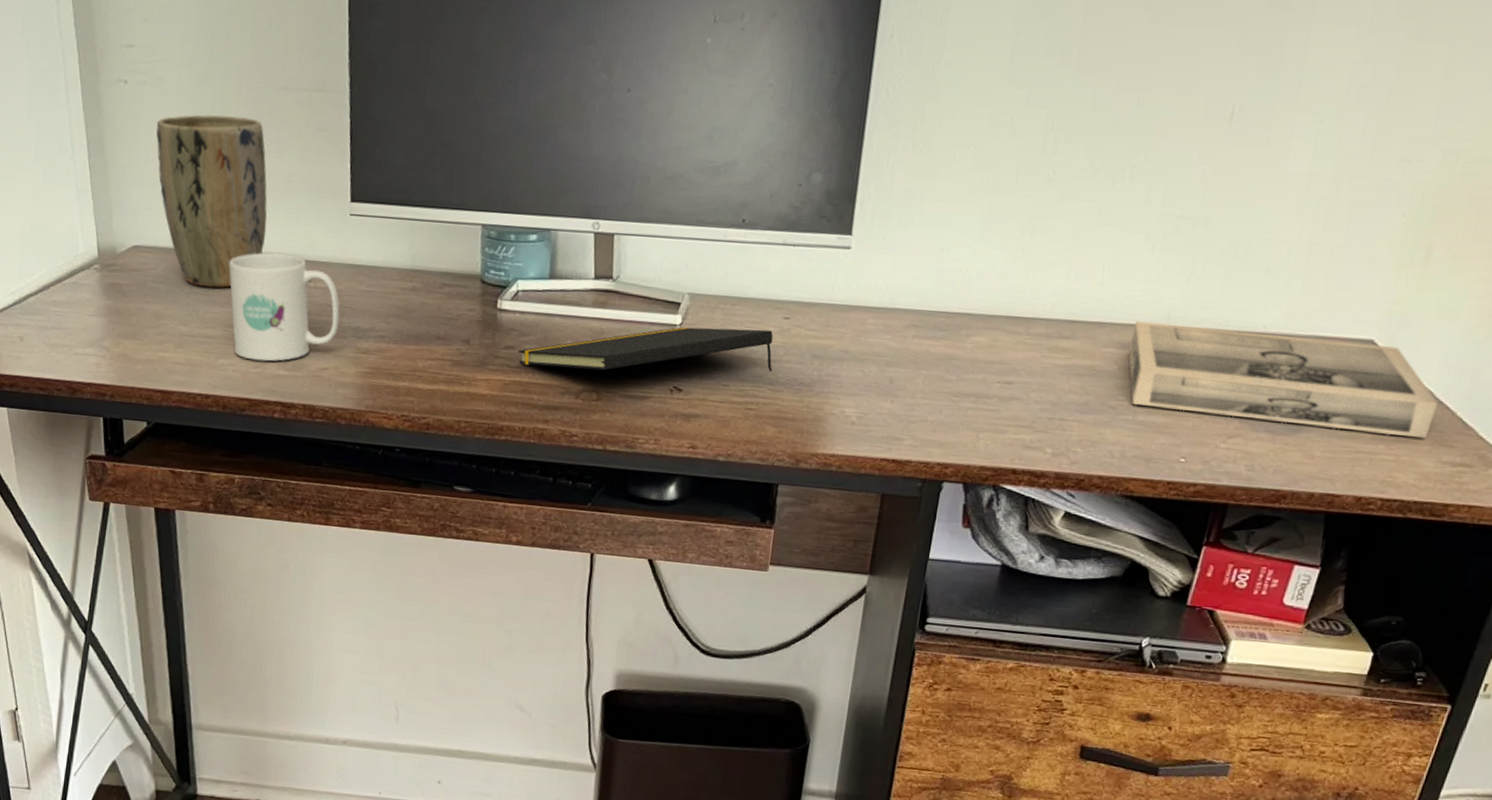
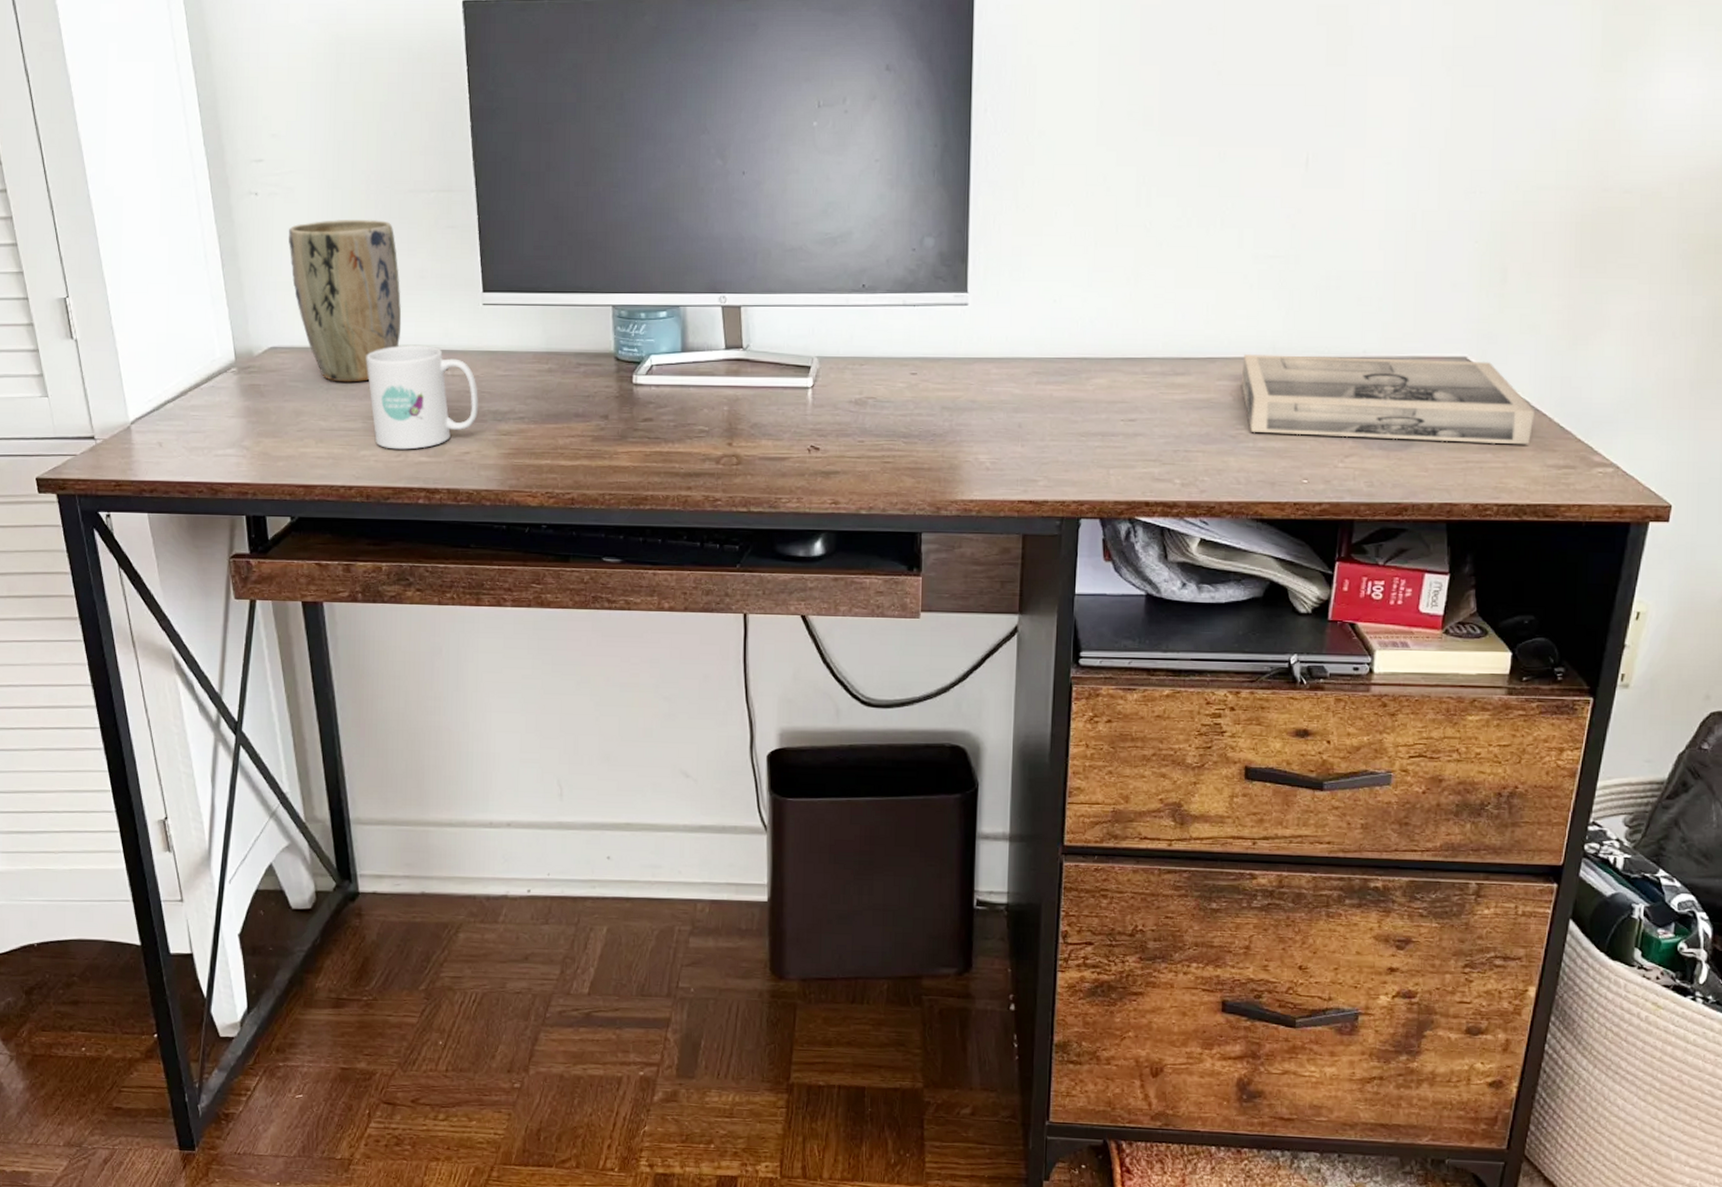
notepad: present [518,327,774,372] -> none [656,386,904,436]

